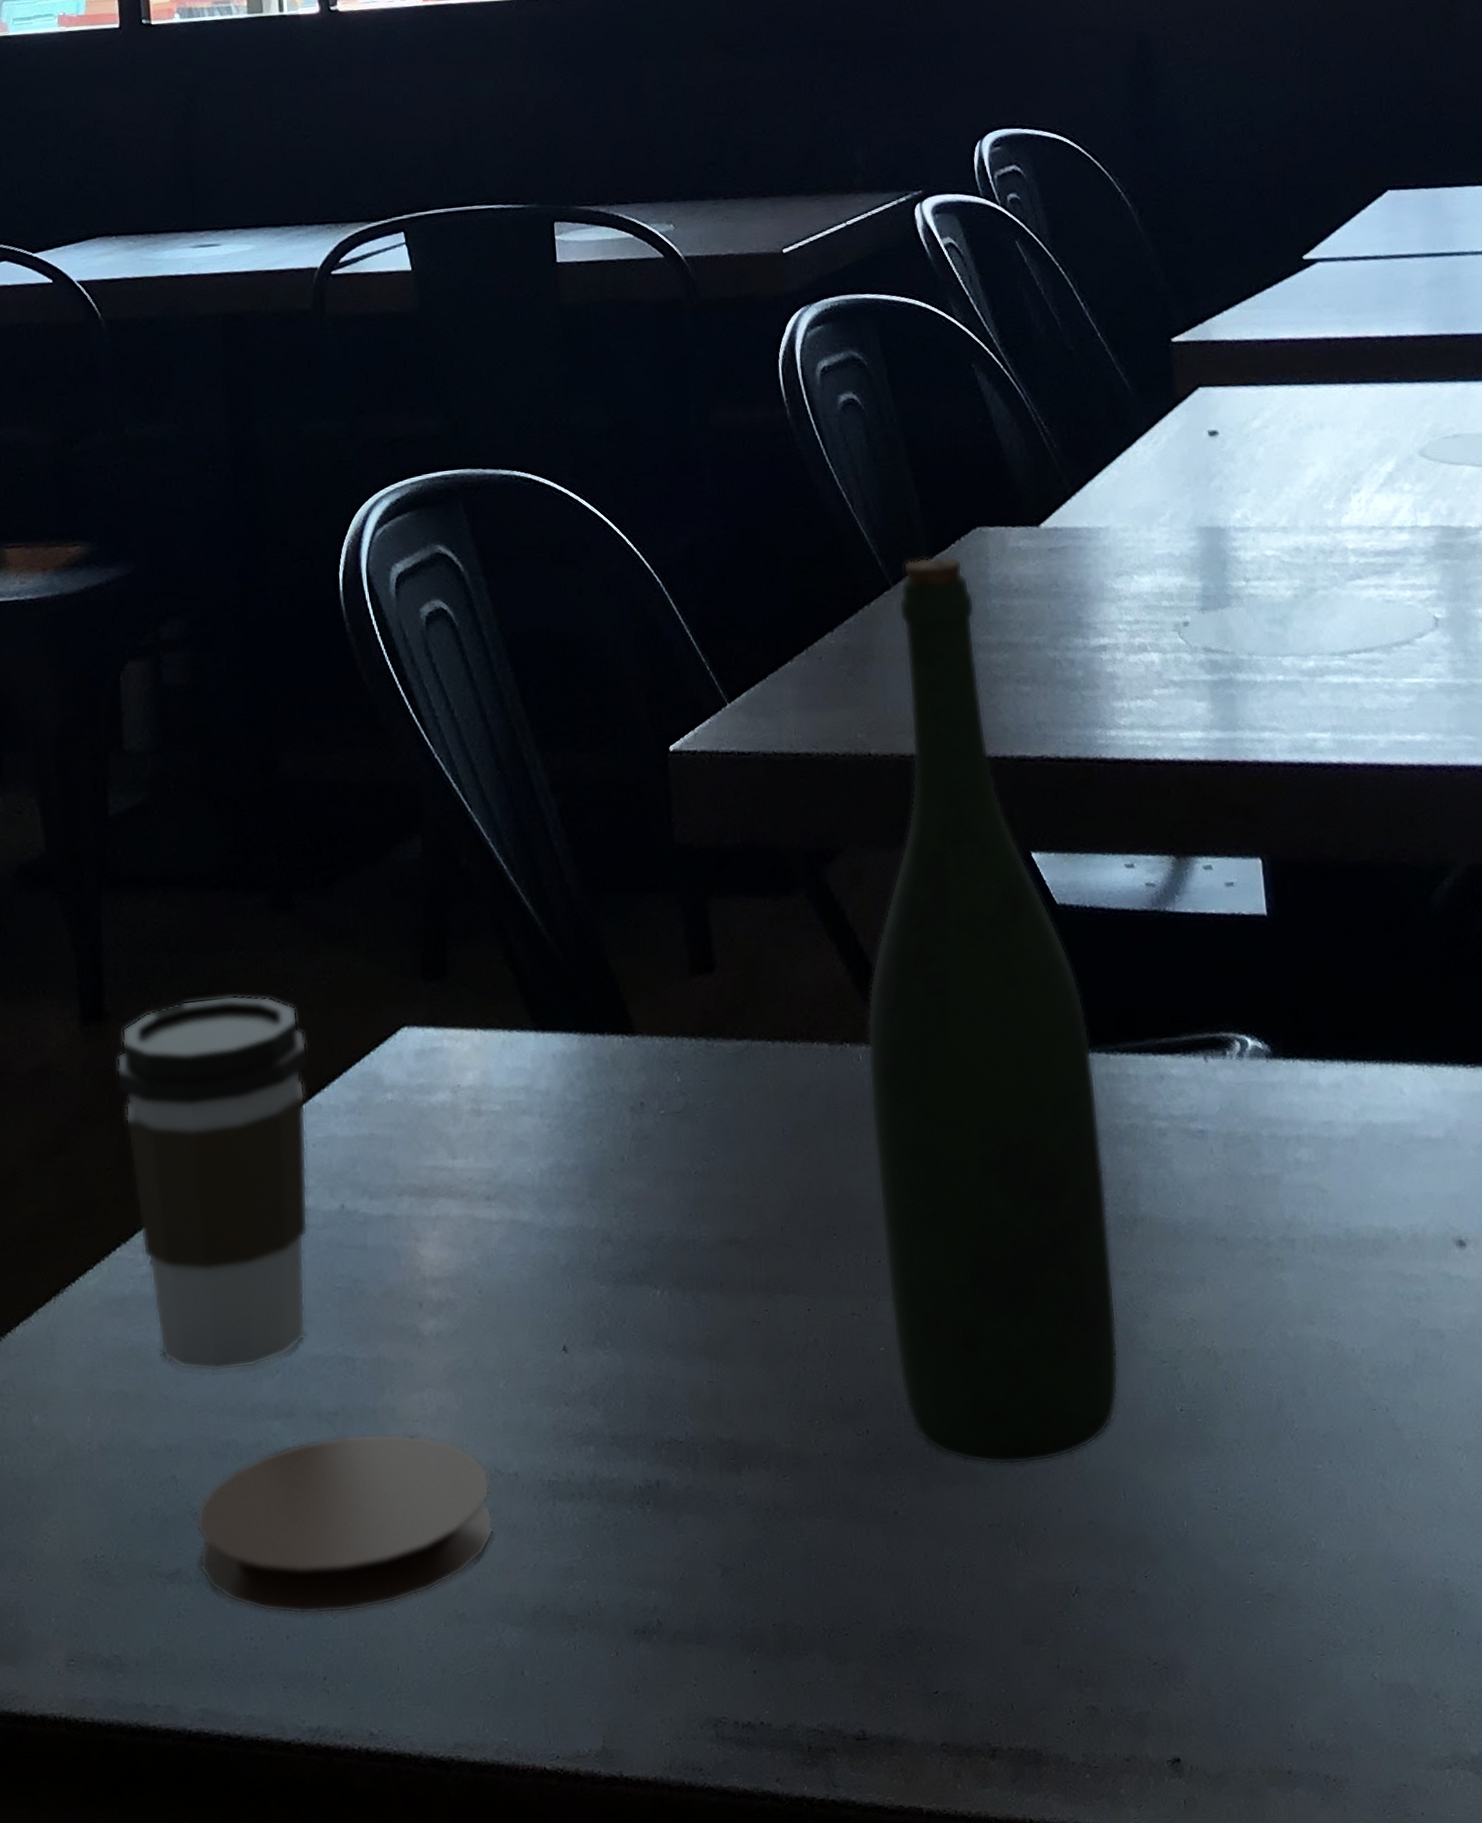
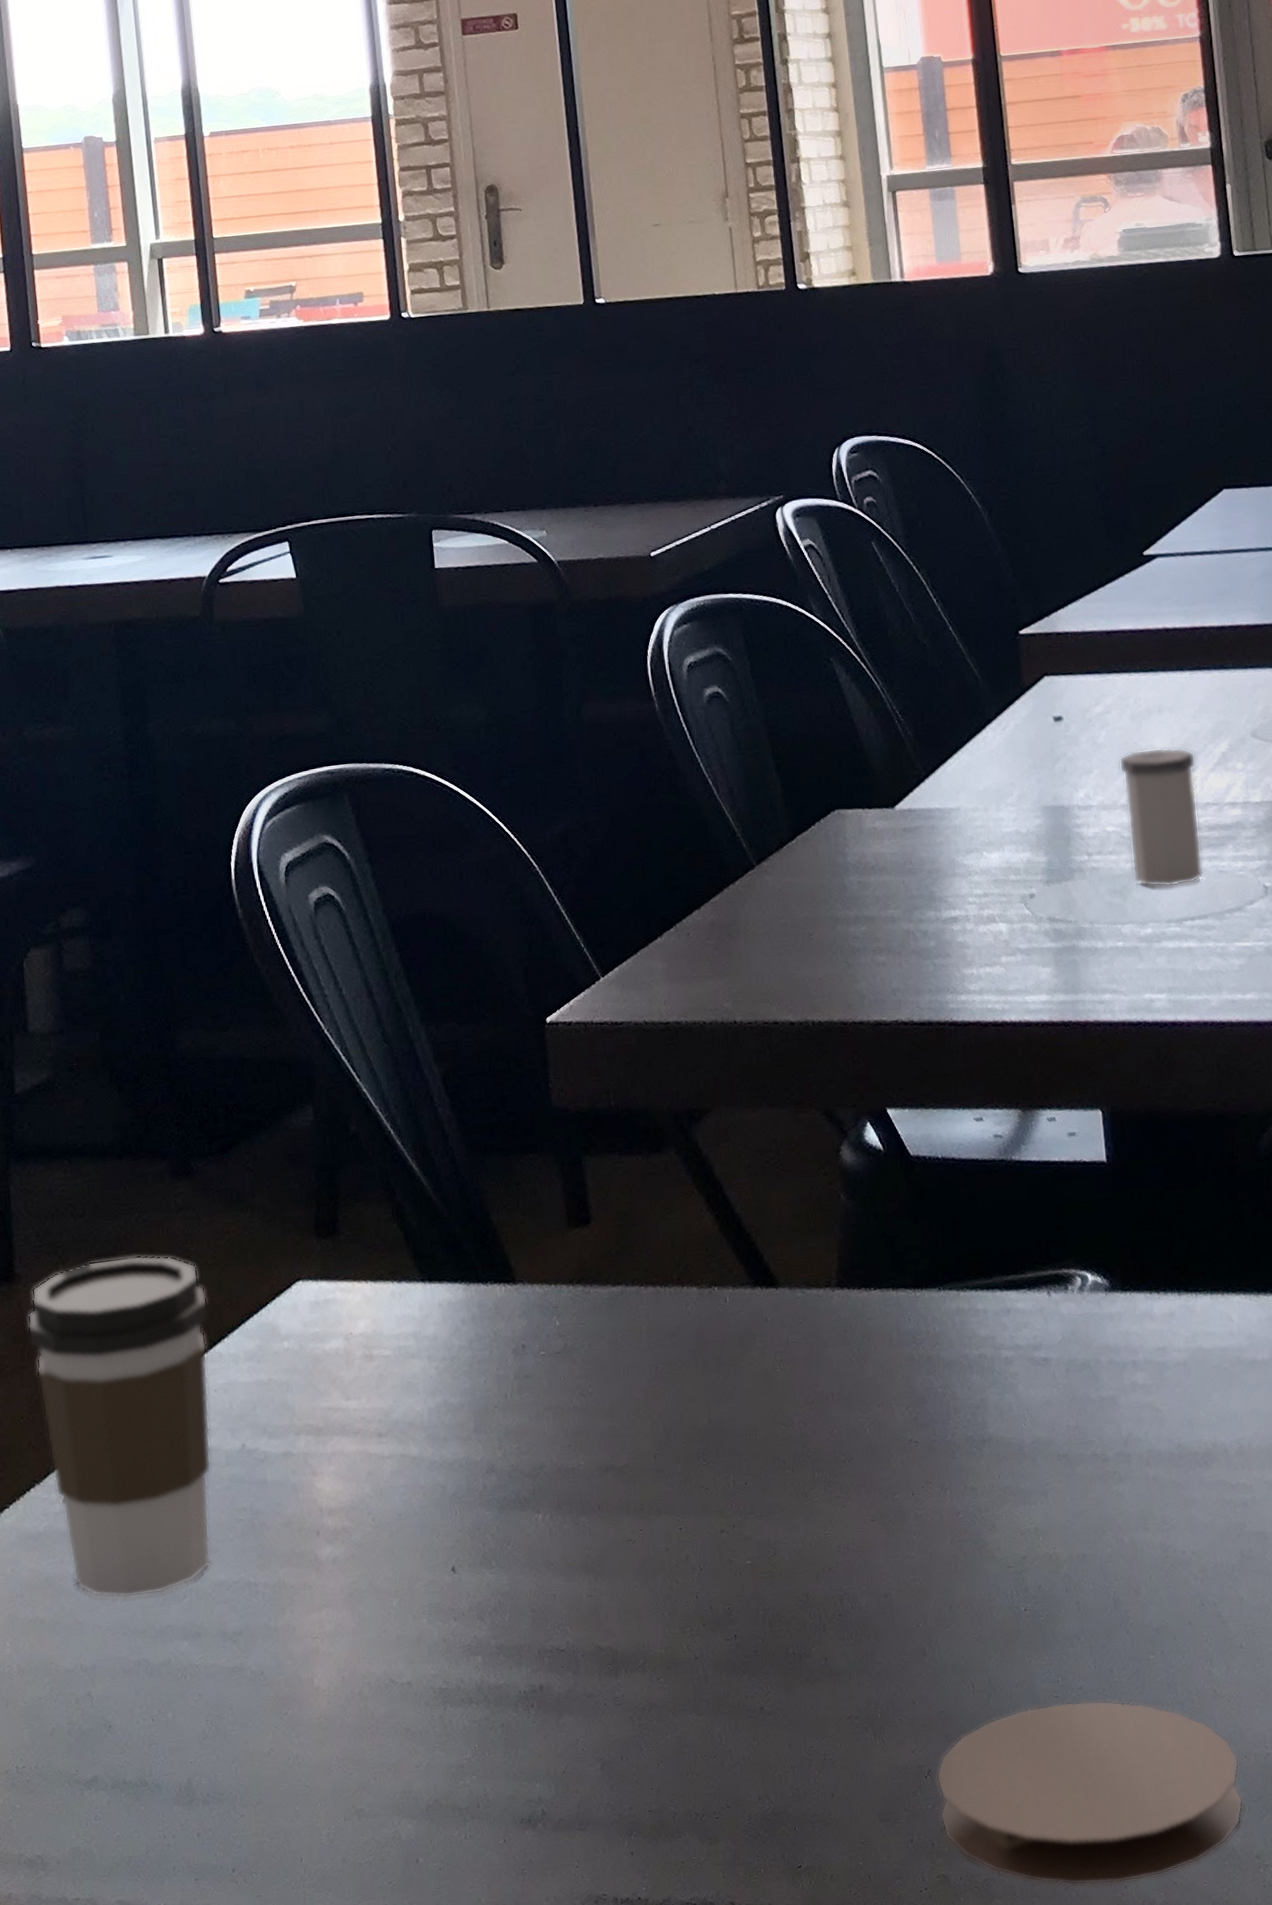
coaster: present [196,1432,494,1615] -> none [111,1649,389,1815]
bottle: present [866,556,1119,1465] -> none [733,837,968,1664]
coaster: none [1084,1513,1420,1723] -> present [936,1700,1243,1886]
salt shaker: none [1278,466,1370,618] -> present [1119,747,1204,888]

